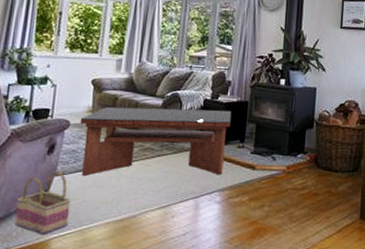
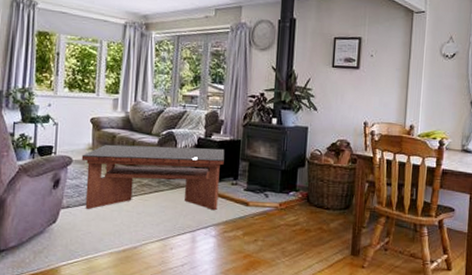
basket: present [15,170,71,236] -> none [27,204,77,263]

